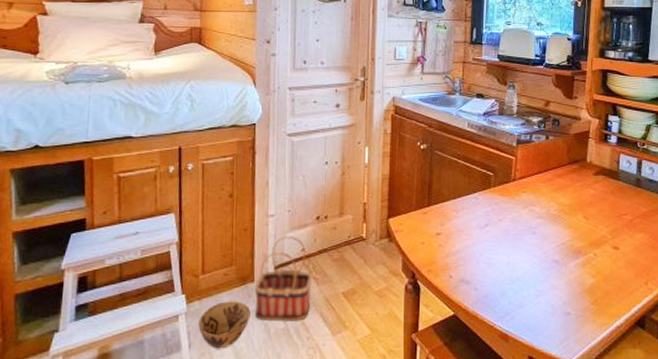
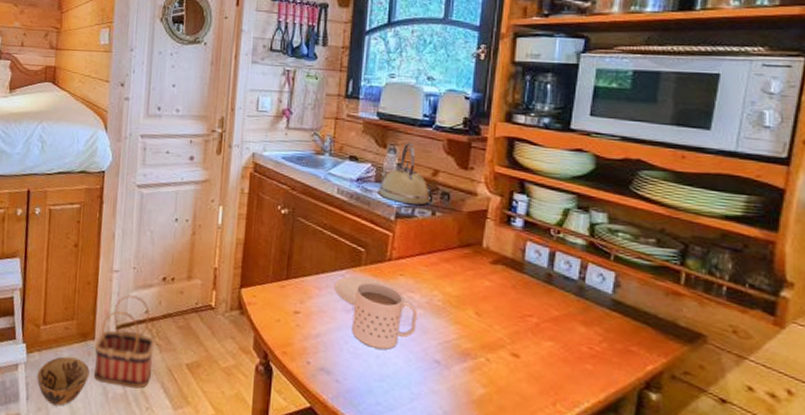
plate: none [469,197,528,223] -> present [334,275,405,309]
mug: none [486,201,538,256] -> present [352,282,417,350]
kettle: none [502,80,544,132] -> present [378,143,431,206]

